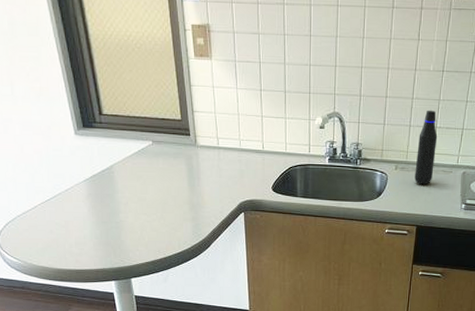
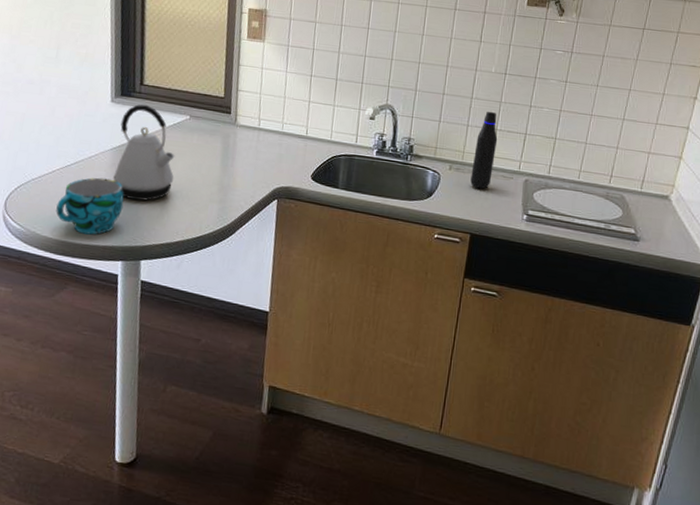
cup: none [46,208,106,261] -> present [56,177,124,235]
kettle: none [88,134,148,226] -> present [113,104,175,201]

